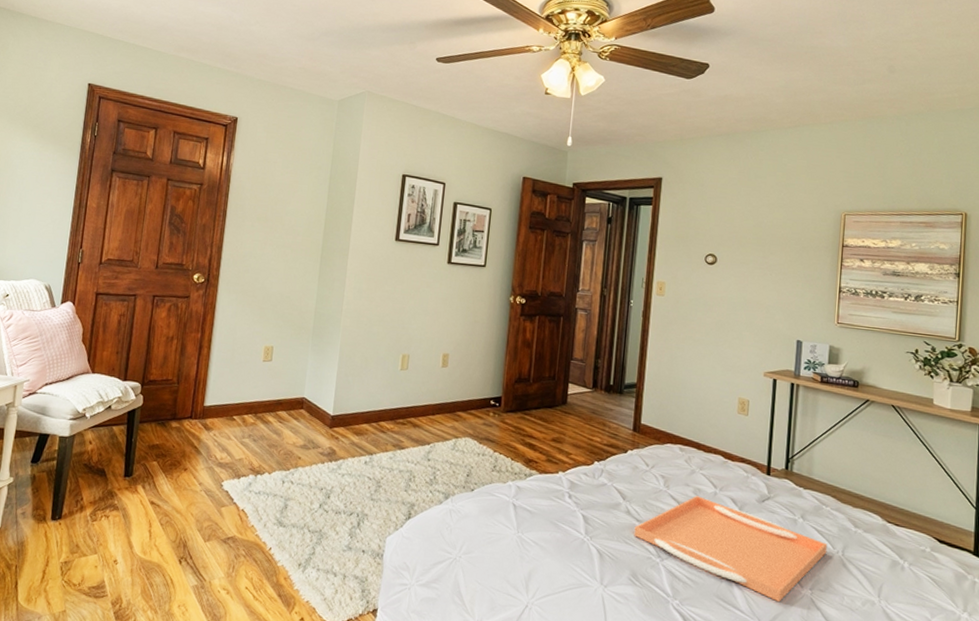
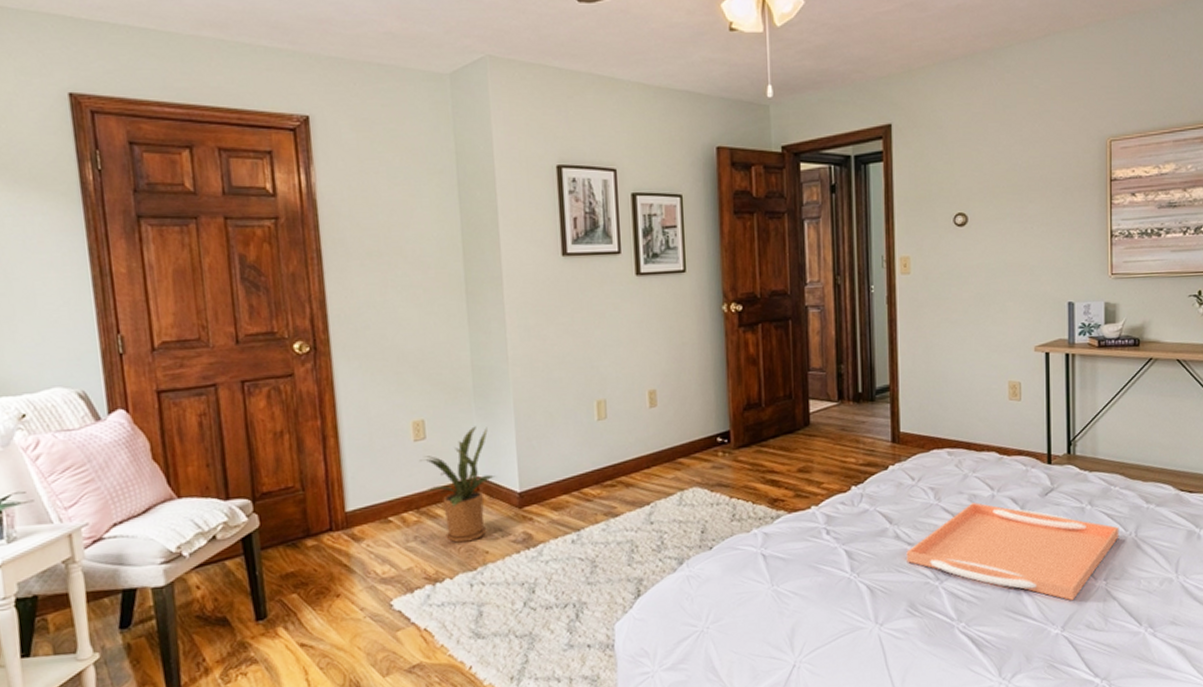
house plant: none [264,358,318,447] -> present [420,426,496,543]

